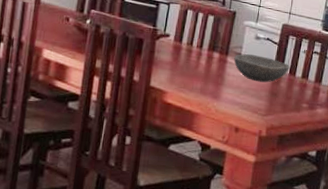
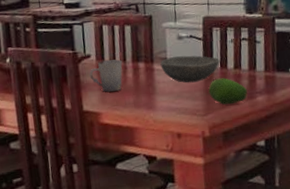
cup: none [164,42,199,74] -> present [89,59,123,92]
fruit: none [273,83,309,110] -> present [208,78,248,105]

